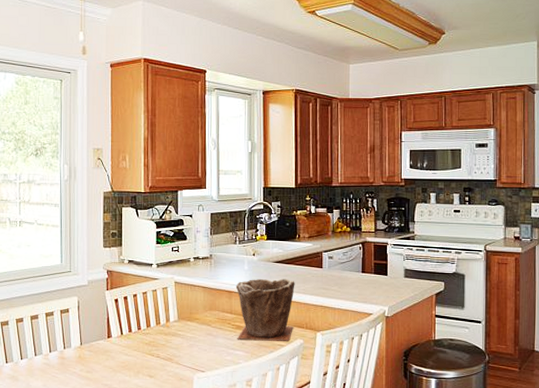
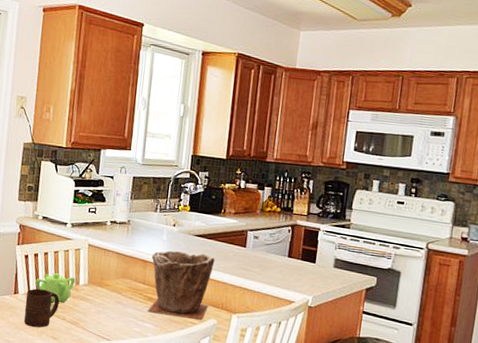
cup: none [119,330,152,369] -> present [24,288,60,328]
teapot: none [127,313,166,344] -> present [35,273,76,304]

